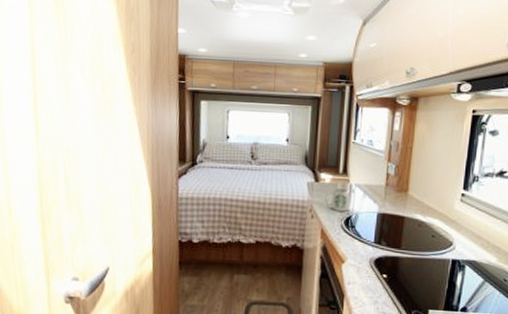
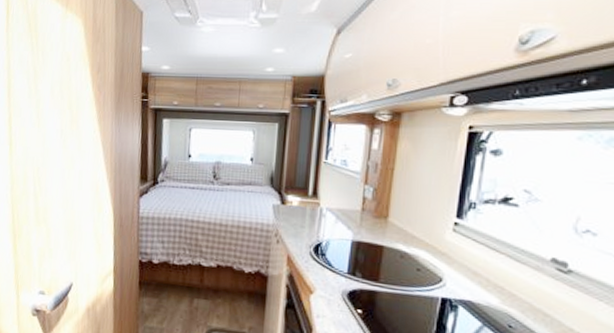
mug: present [324,188,349,211] -> none [291,212,319,238]

